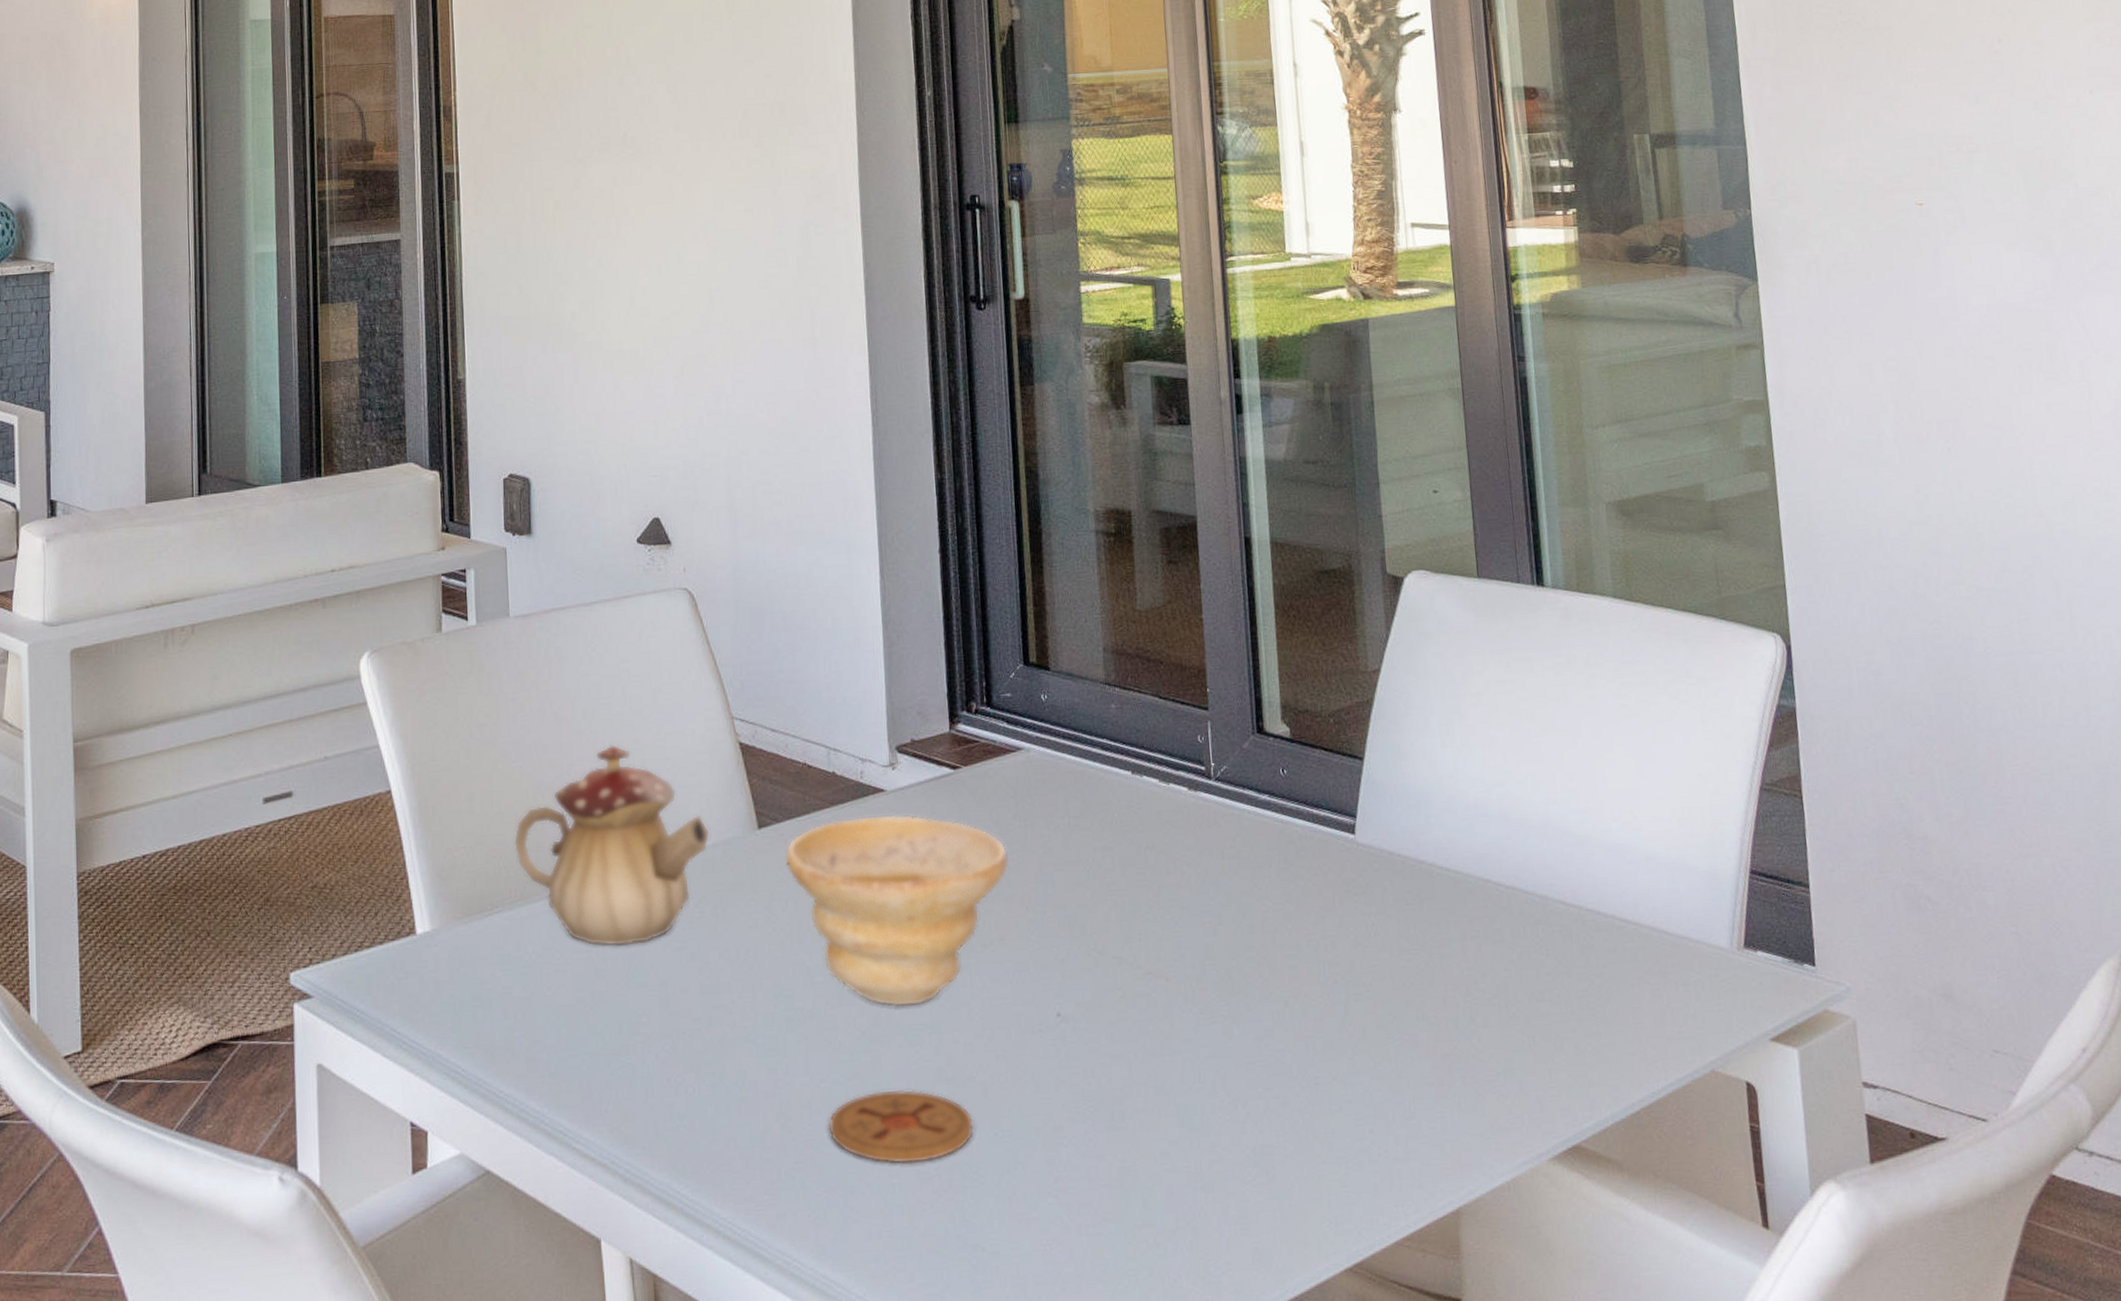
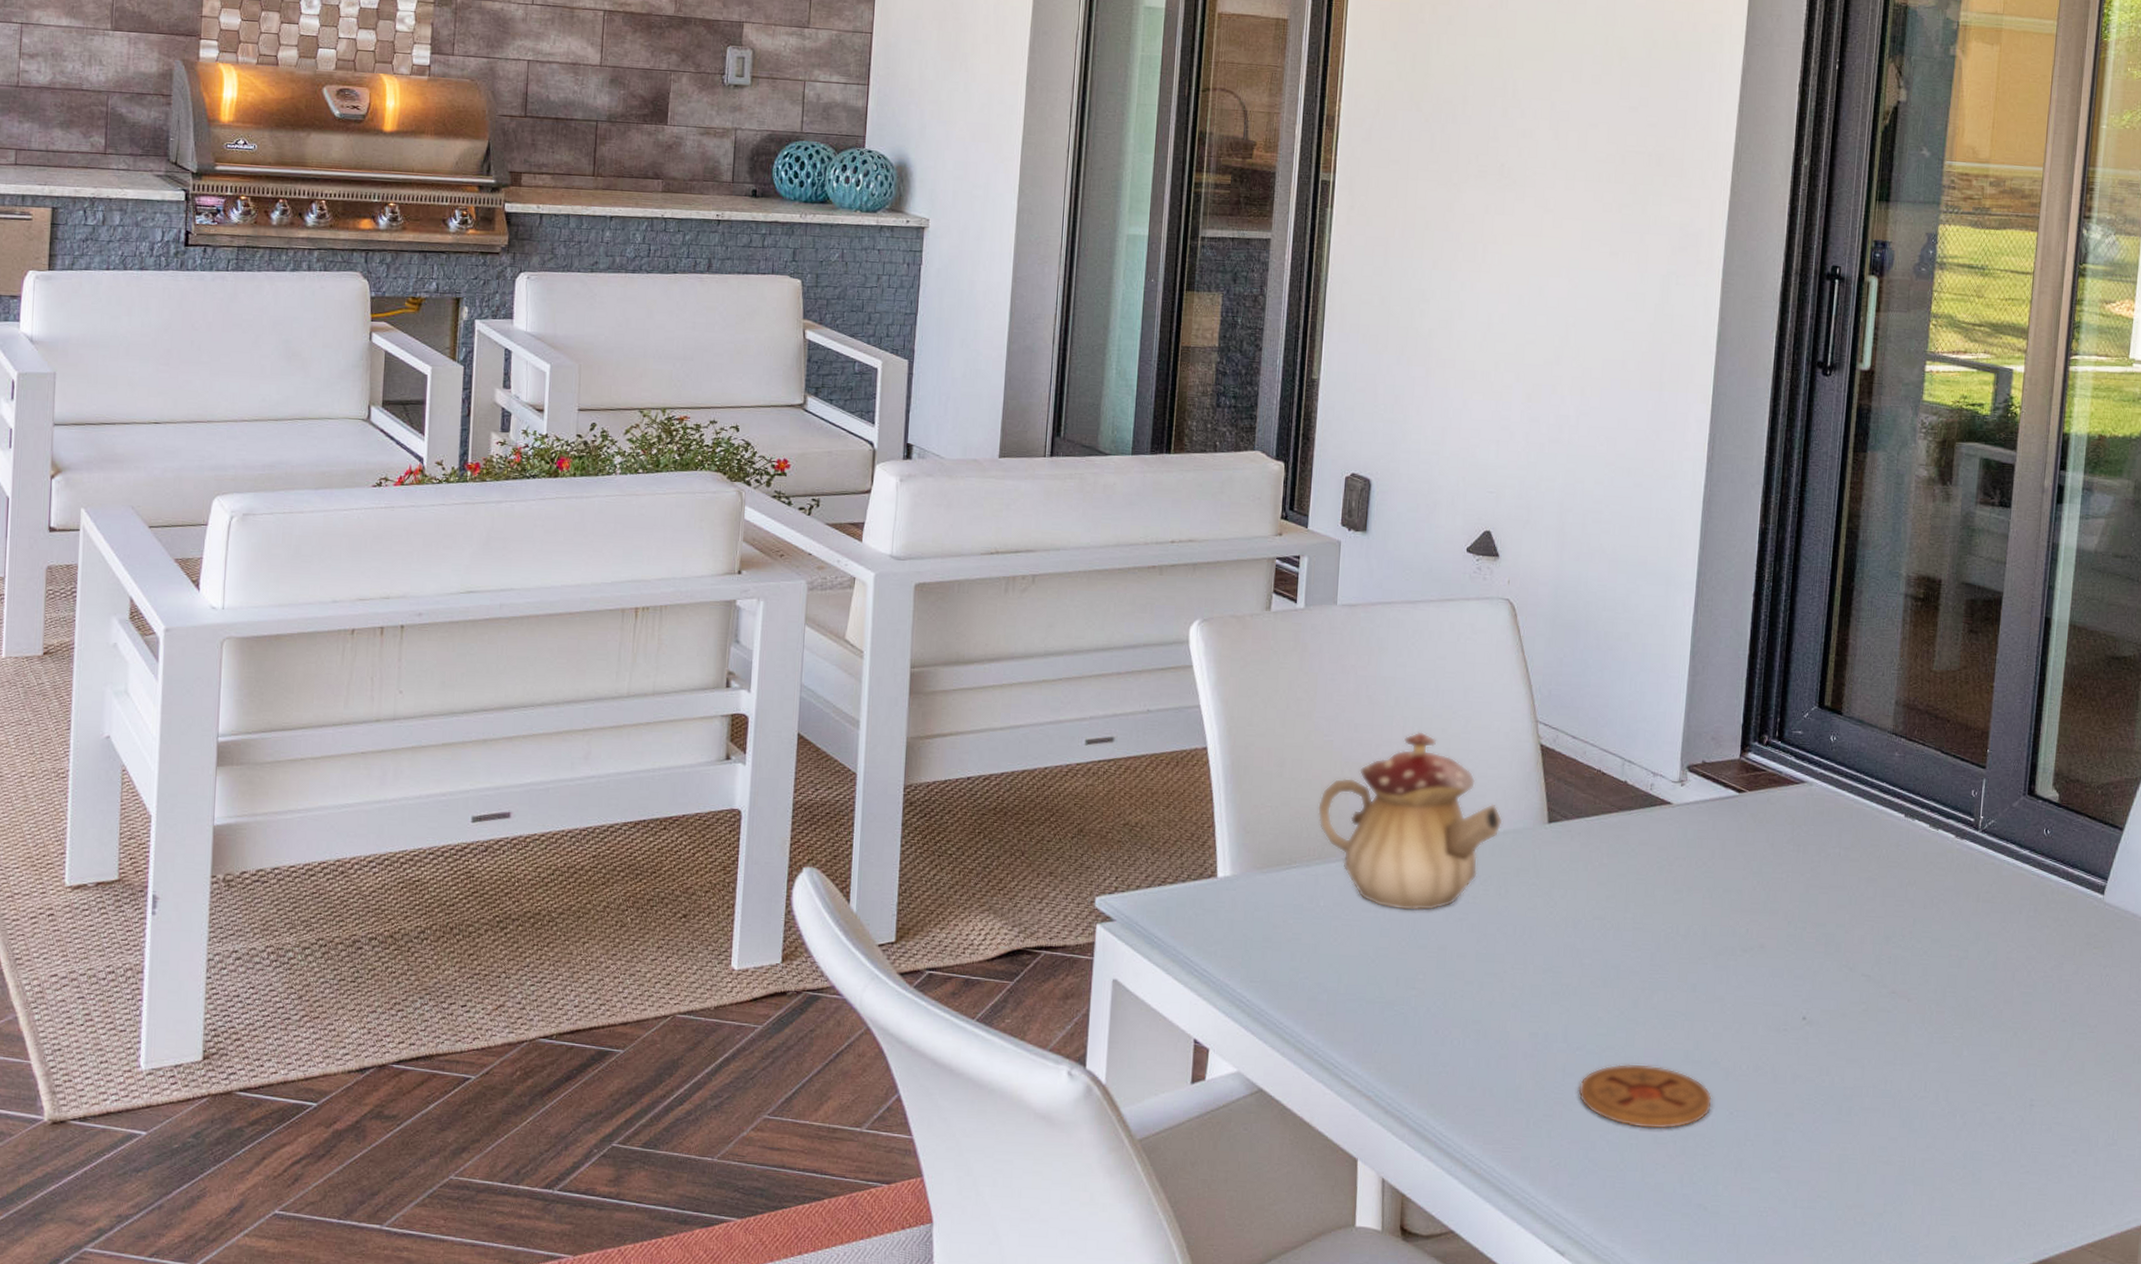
bowl: present [785,814,1009,1007] -> none [1569,823,1779,995]

